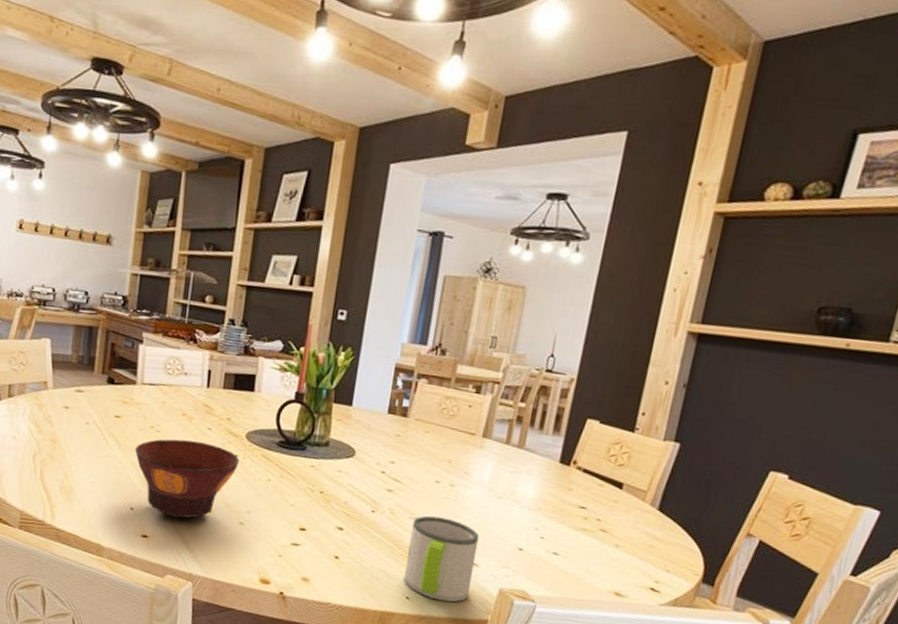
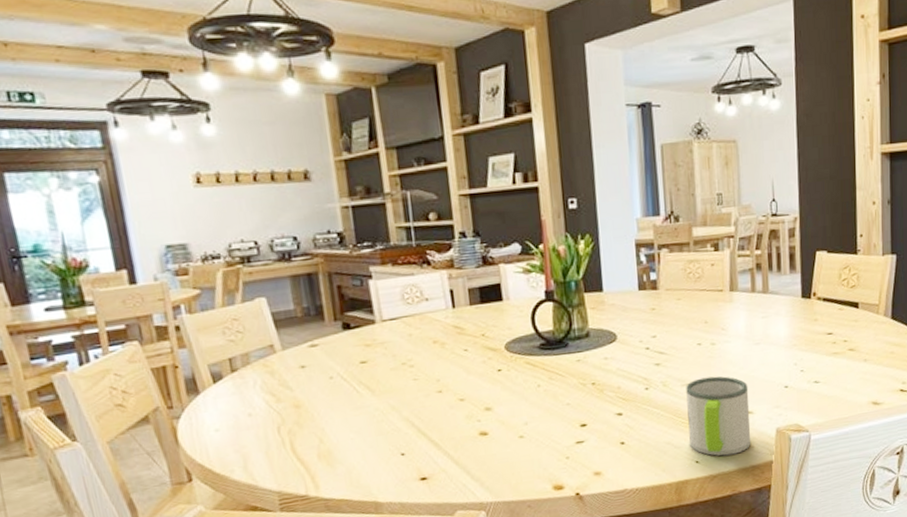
bowl: present [134,439,240,518] -> none [390,365,505,451]

